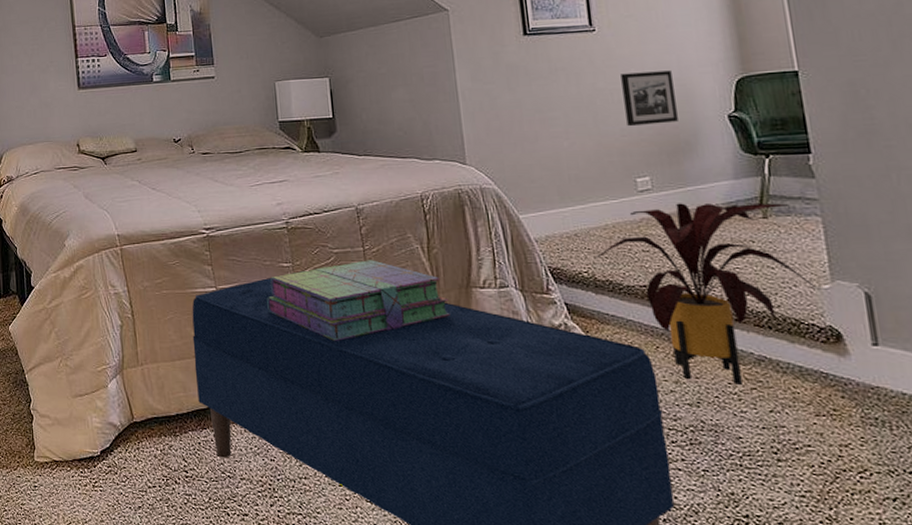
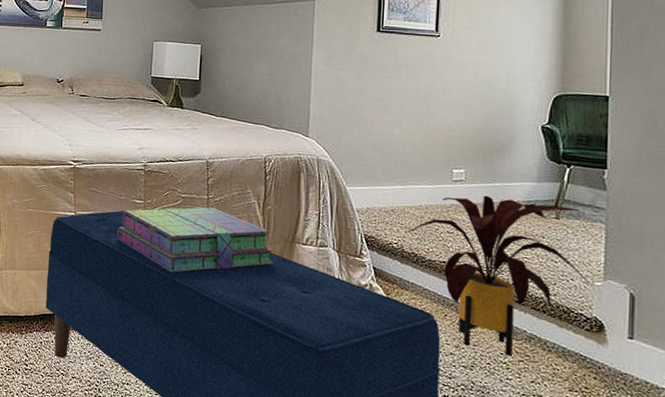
picture frame: present [621,70,678,127] -> none [453,77,500,126]

